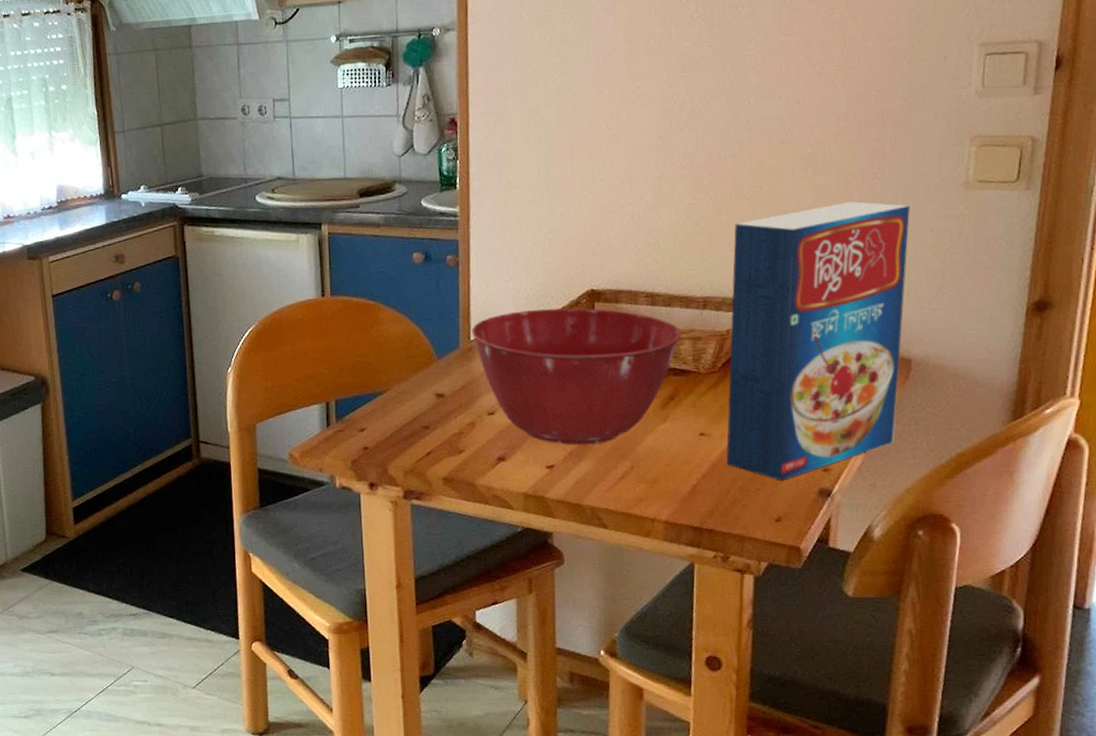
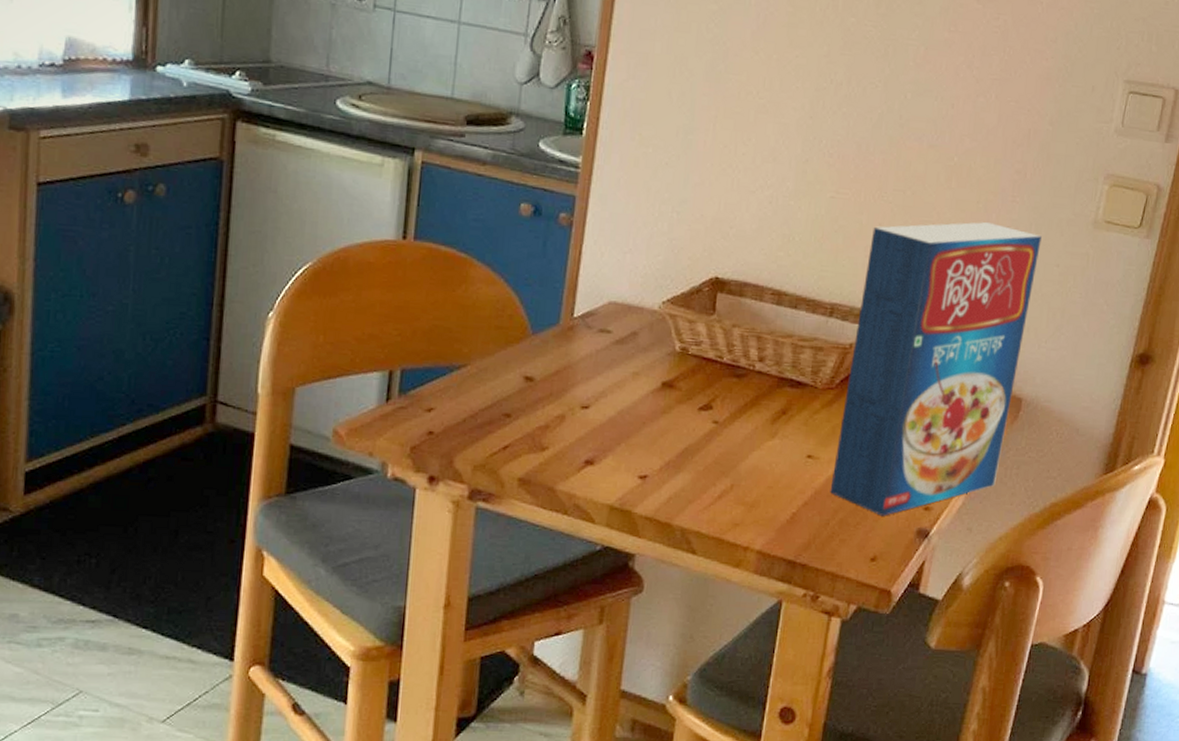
mixing bowl: present [472,308,682,446] -> none [576,290,804,456]

